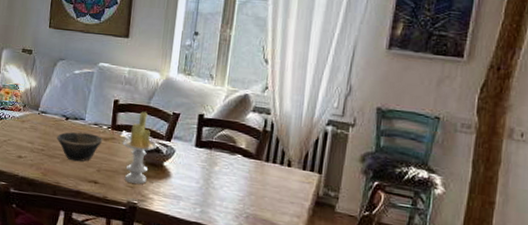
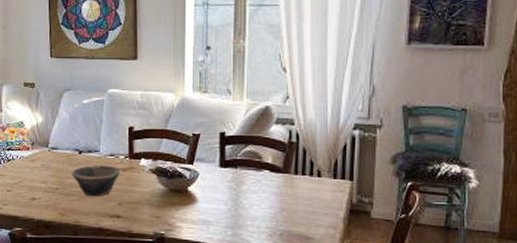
candle: present [122,111,158,184] -> none [142,136,180,213]

